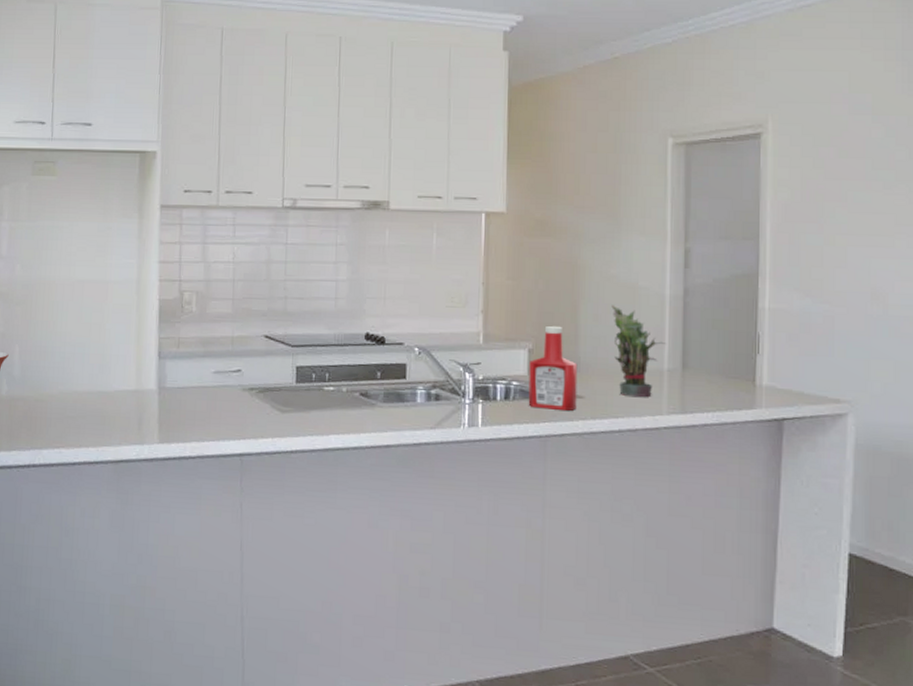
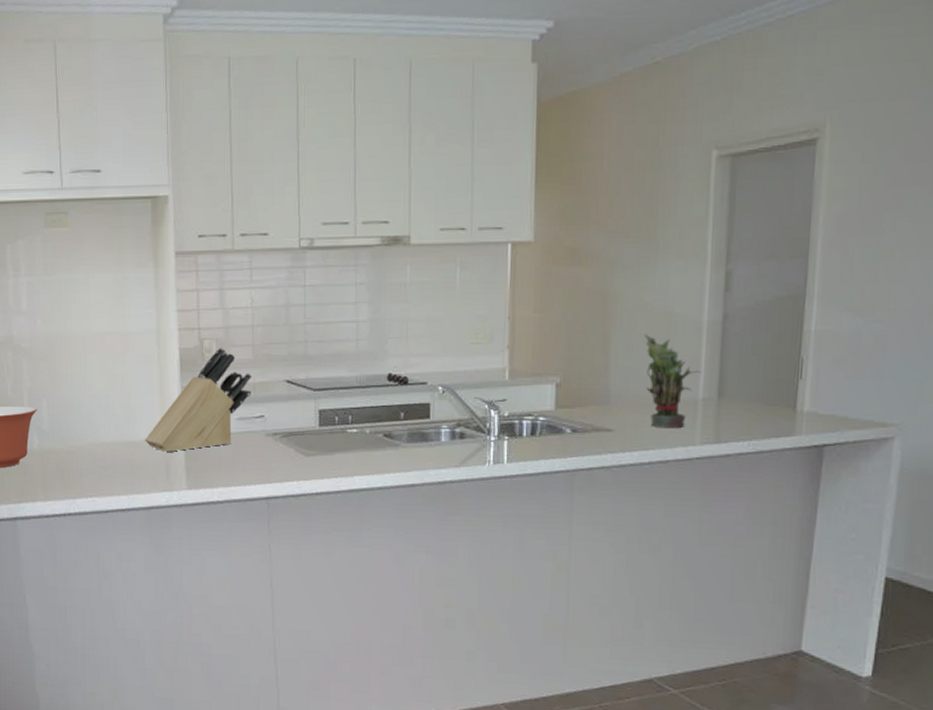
knife block: none [118,299,231,404] -> present [145,347,252,452]
ketchup bottle: present [528,325,578,411] -> none [555,358,607,444]

